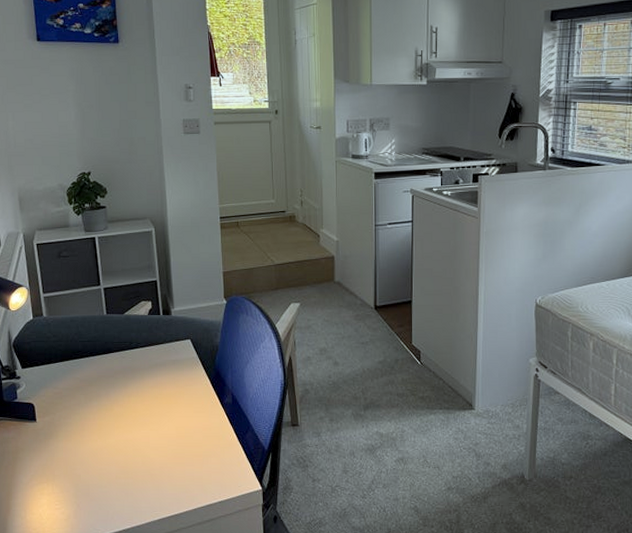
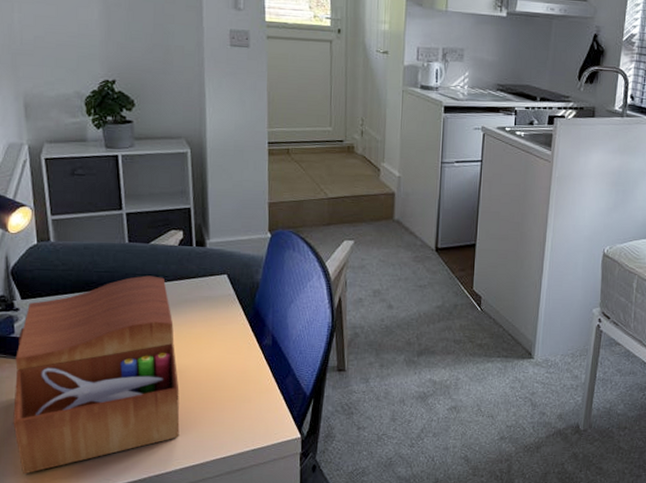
sewing box: none [18,343,156,525] -> present [13,275,180,475]

